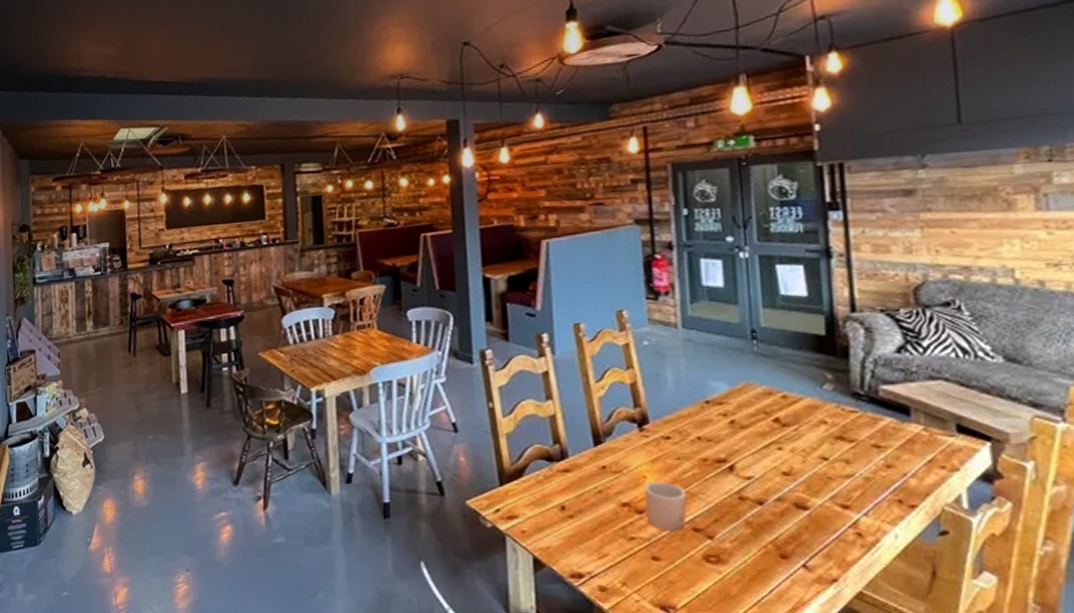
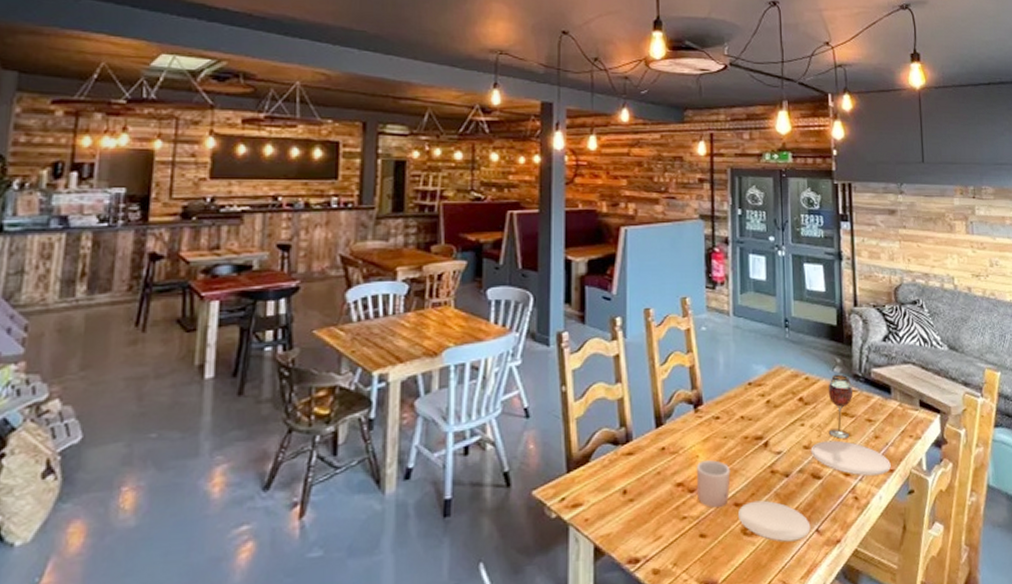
plate: none [698,528,795,575] -> present [738,500,811,542]
plate: none [792,467,912,512] -> present [811,440,891,477]
wineglass: none [814,392,853,466] -> present [828,374,853,439]

